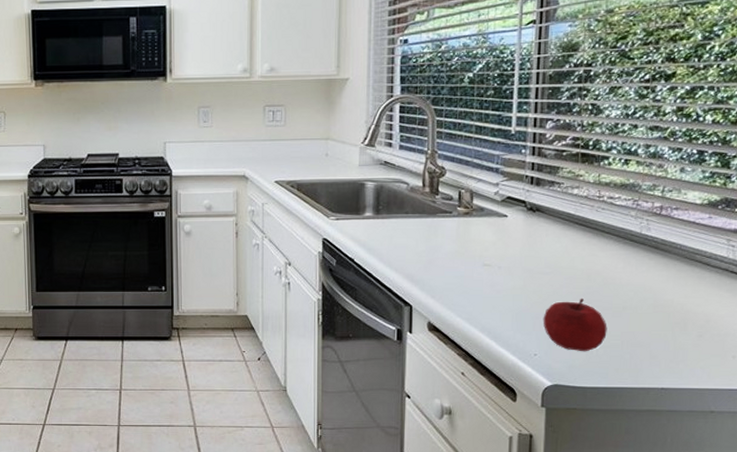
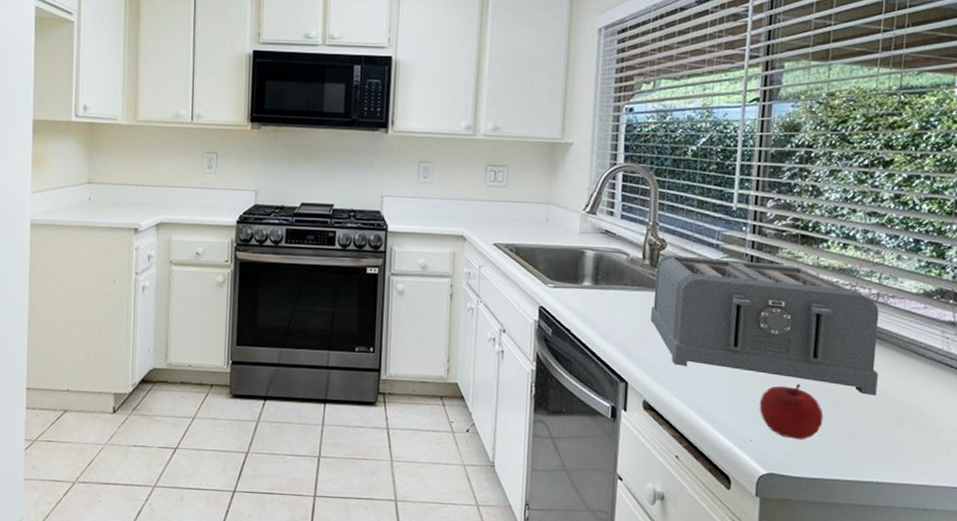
toaster: none [432,181,663,306] -> present [650,255,879,396]

